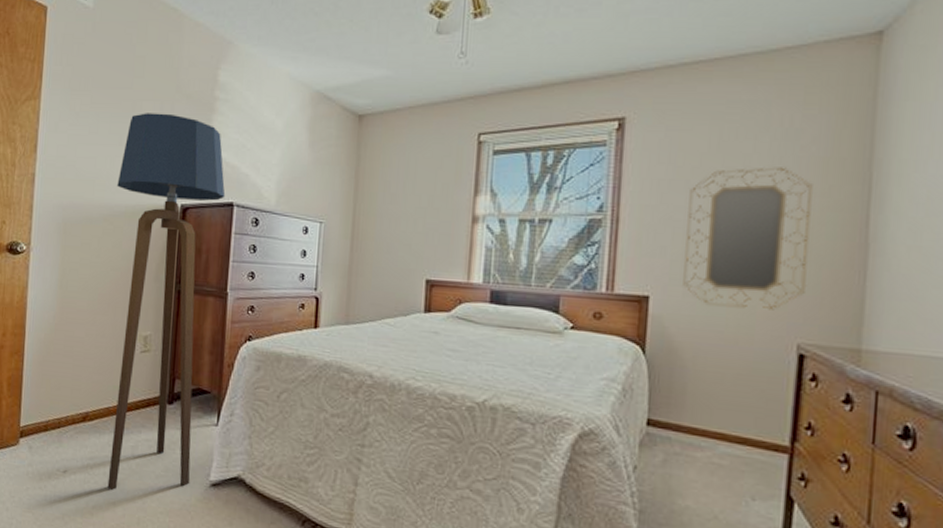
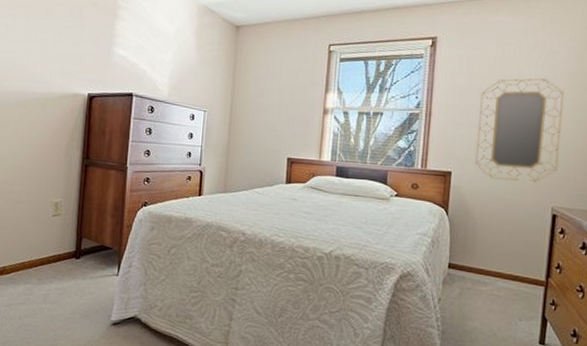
floor lamp: present [107,113,226,490] -> none [22,16,126,331]

